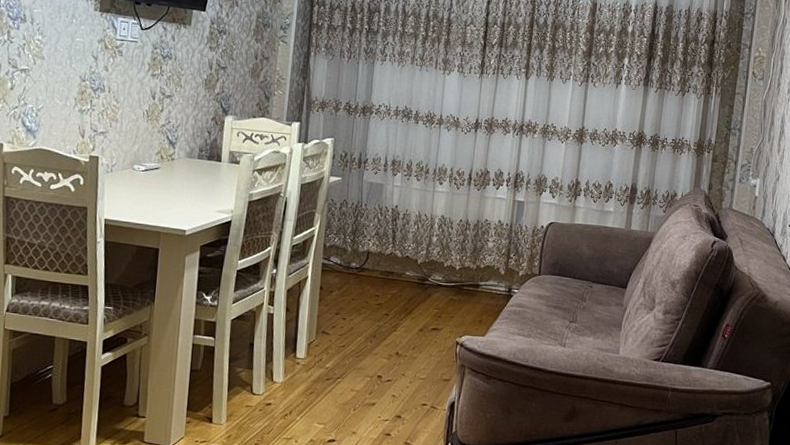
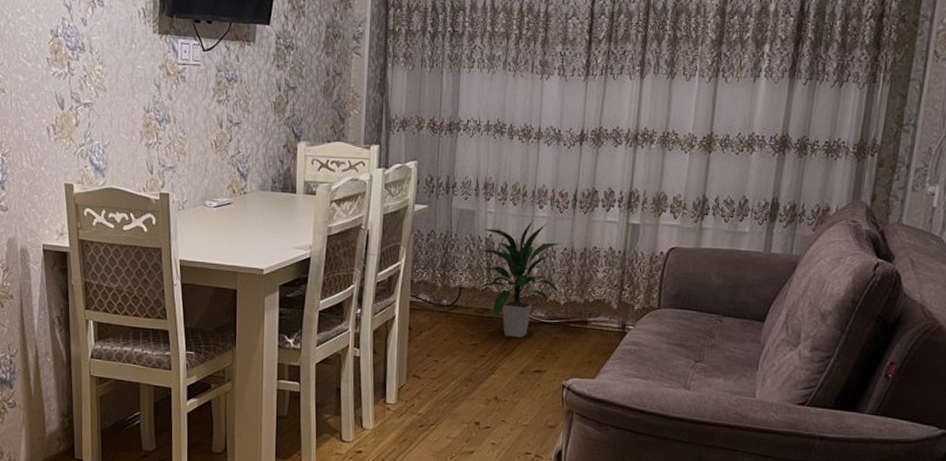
indoor plant: none [385,194,458,299] -> present [479,220,561,338]

